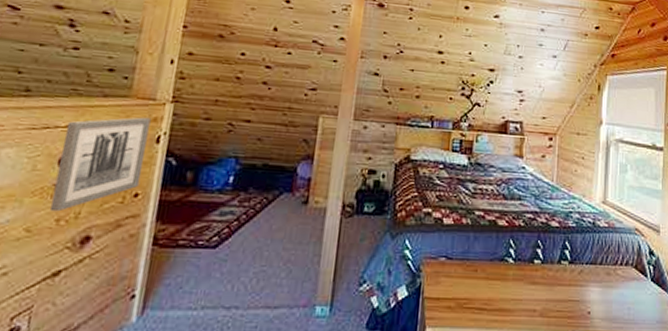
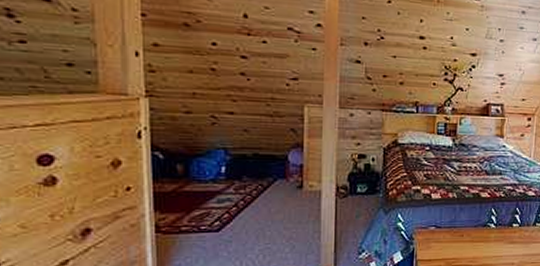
wall art: present [49,117,151,212] -> none [35,113,129,208]

